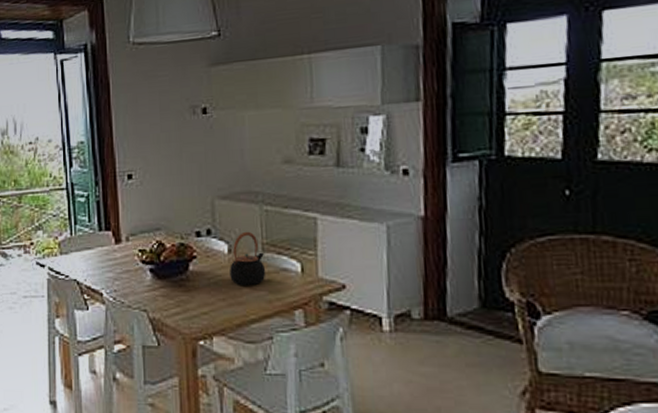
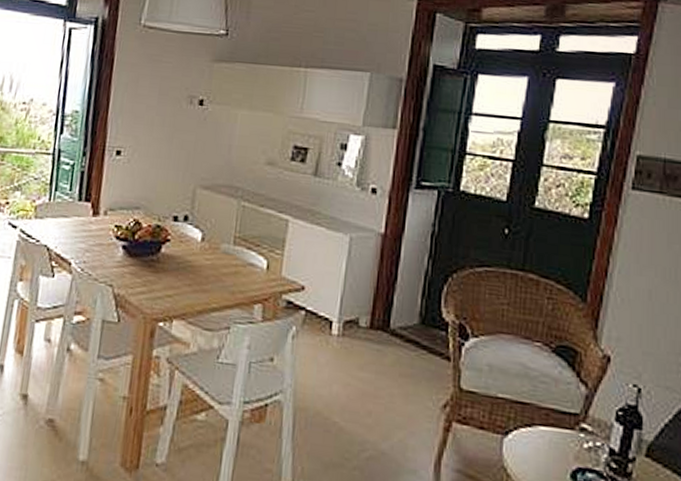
teapot: present [230,231,266,286] -> none [199,223,235,276]

